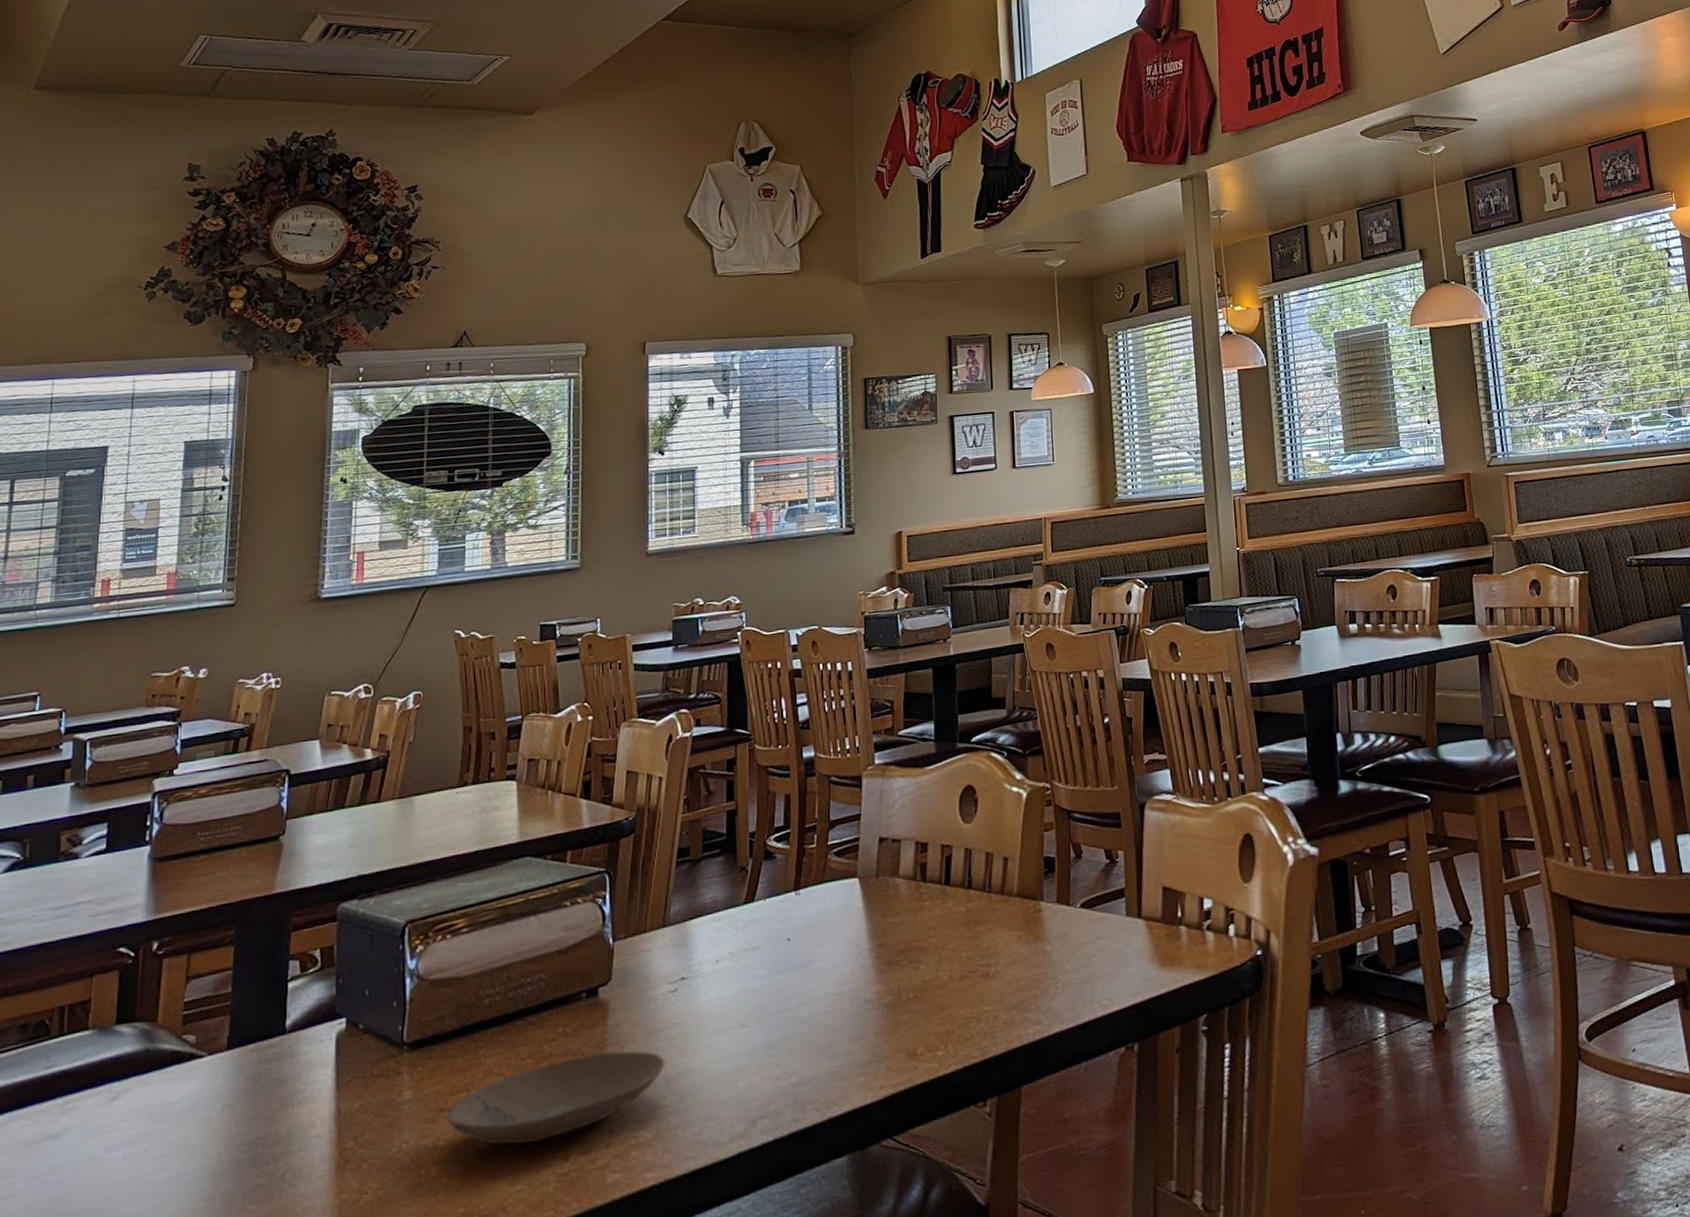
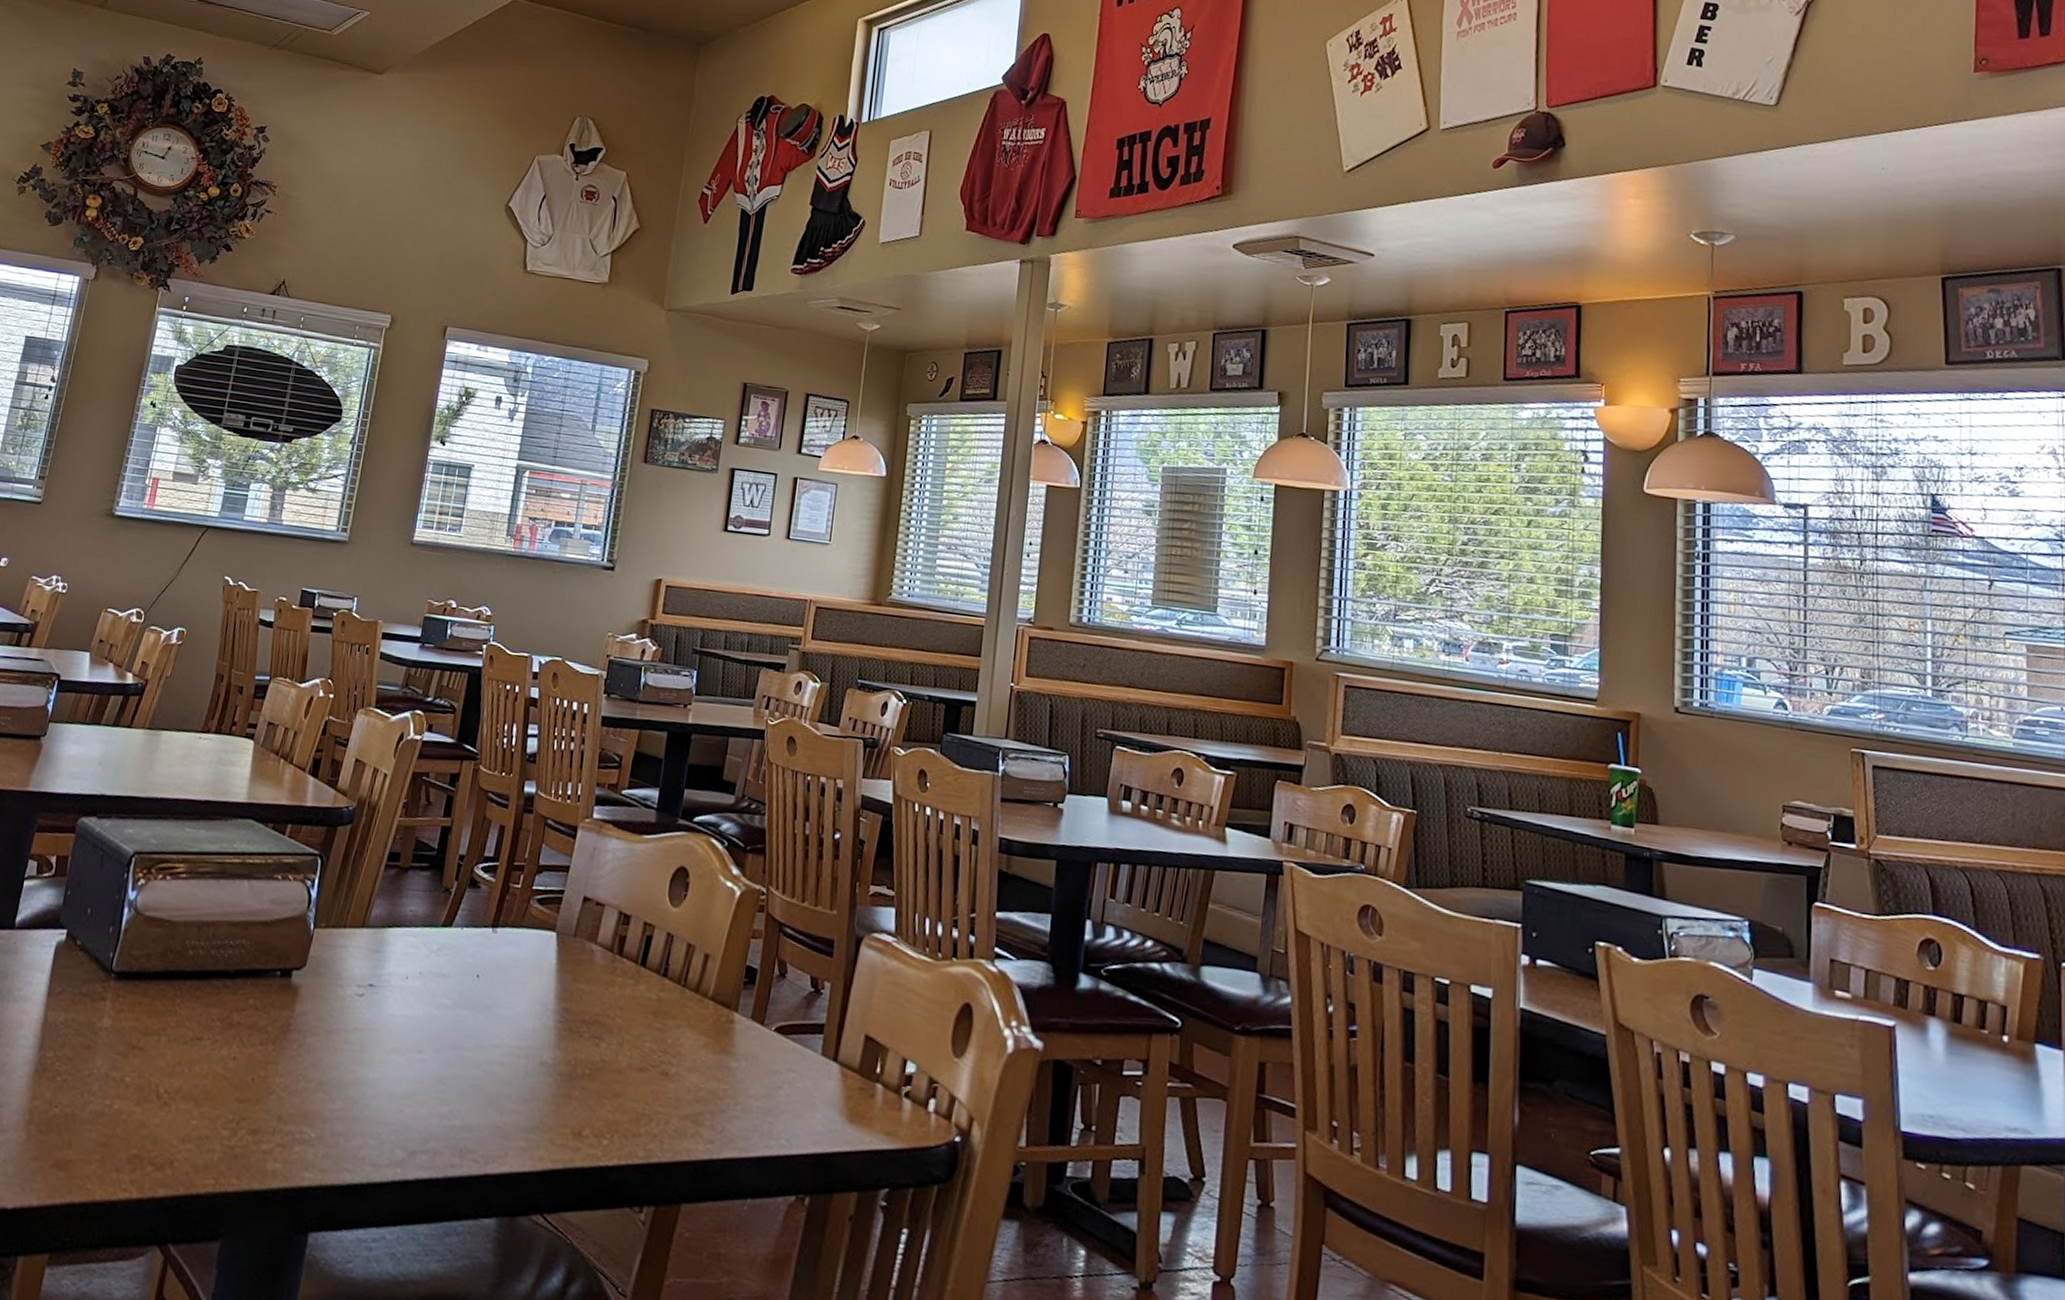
plate: present [447,1051,666,1145] -> none [136,1031,341,1108]

